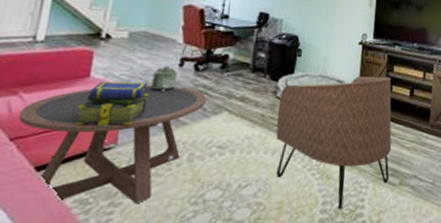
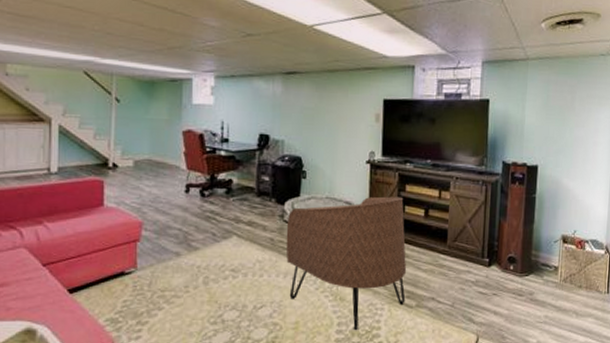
coffee table: present [19,85,206,204] -> none [47,212,215,323]
stack of books: present [74,81,148,126] -> none [96,209,159,252]
decorative box: present [151,66,178,93] -> none [161,193,185,219]

